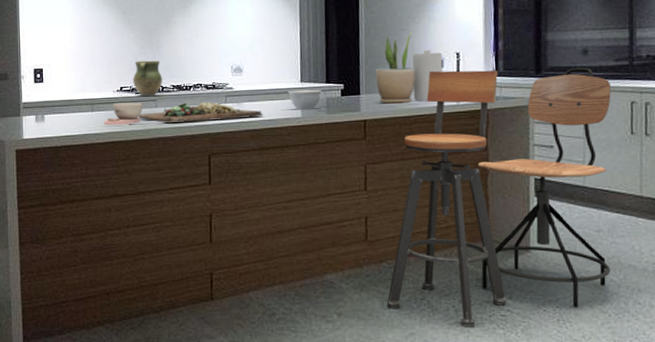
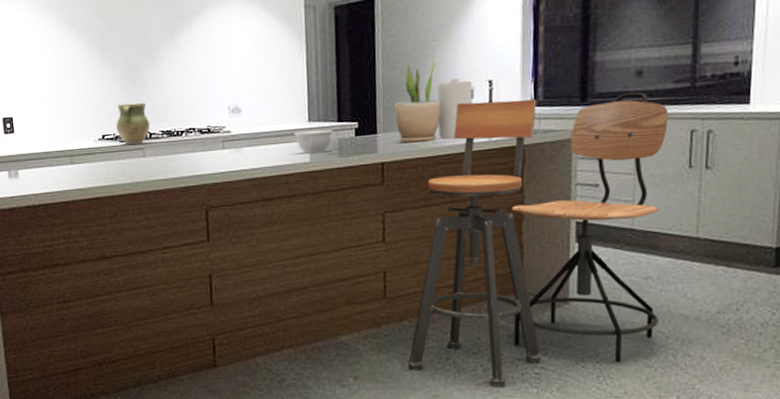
bowl: present [103,102,143,126] -> none [85,152,129,180]
cutting board: present [139,102,263,124] -> none [125,148,266,175]

